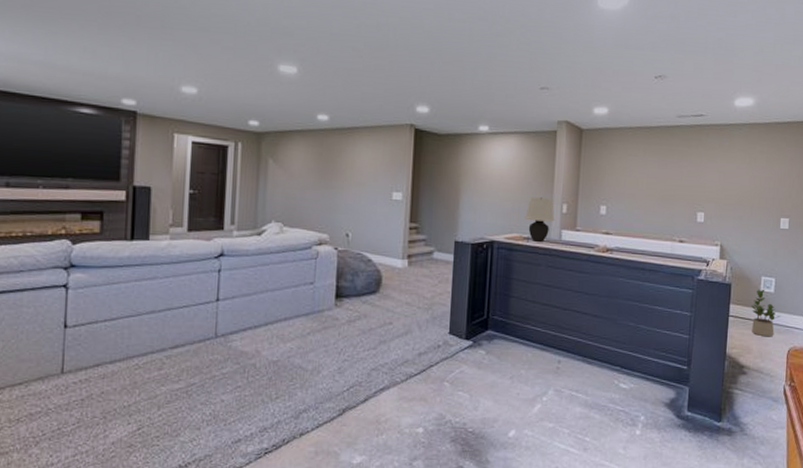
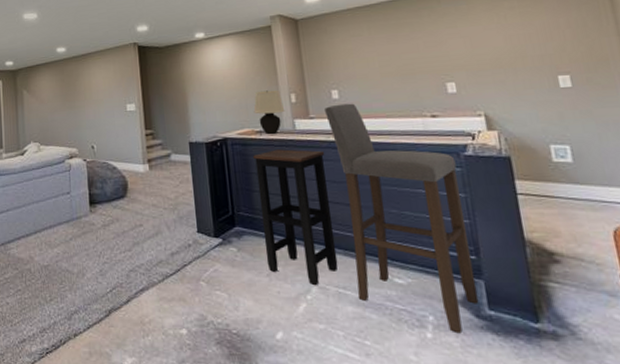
bar stool: none [512,257,584,389] -> present [253,149,338,286]
bar stool: none [588,220,690,431] -> present [325,103,479,334]
potted plant: present [751,289,780,337] -> none [544,159,590,216]

